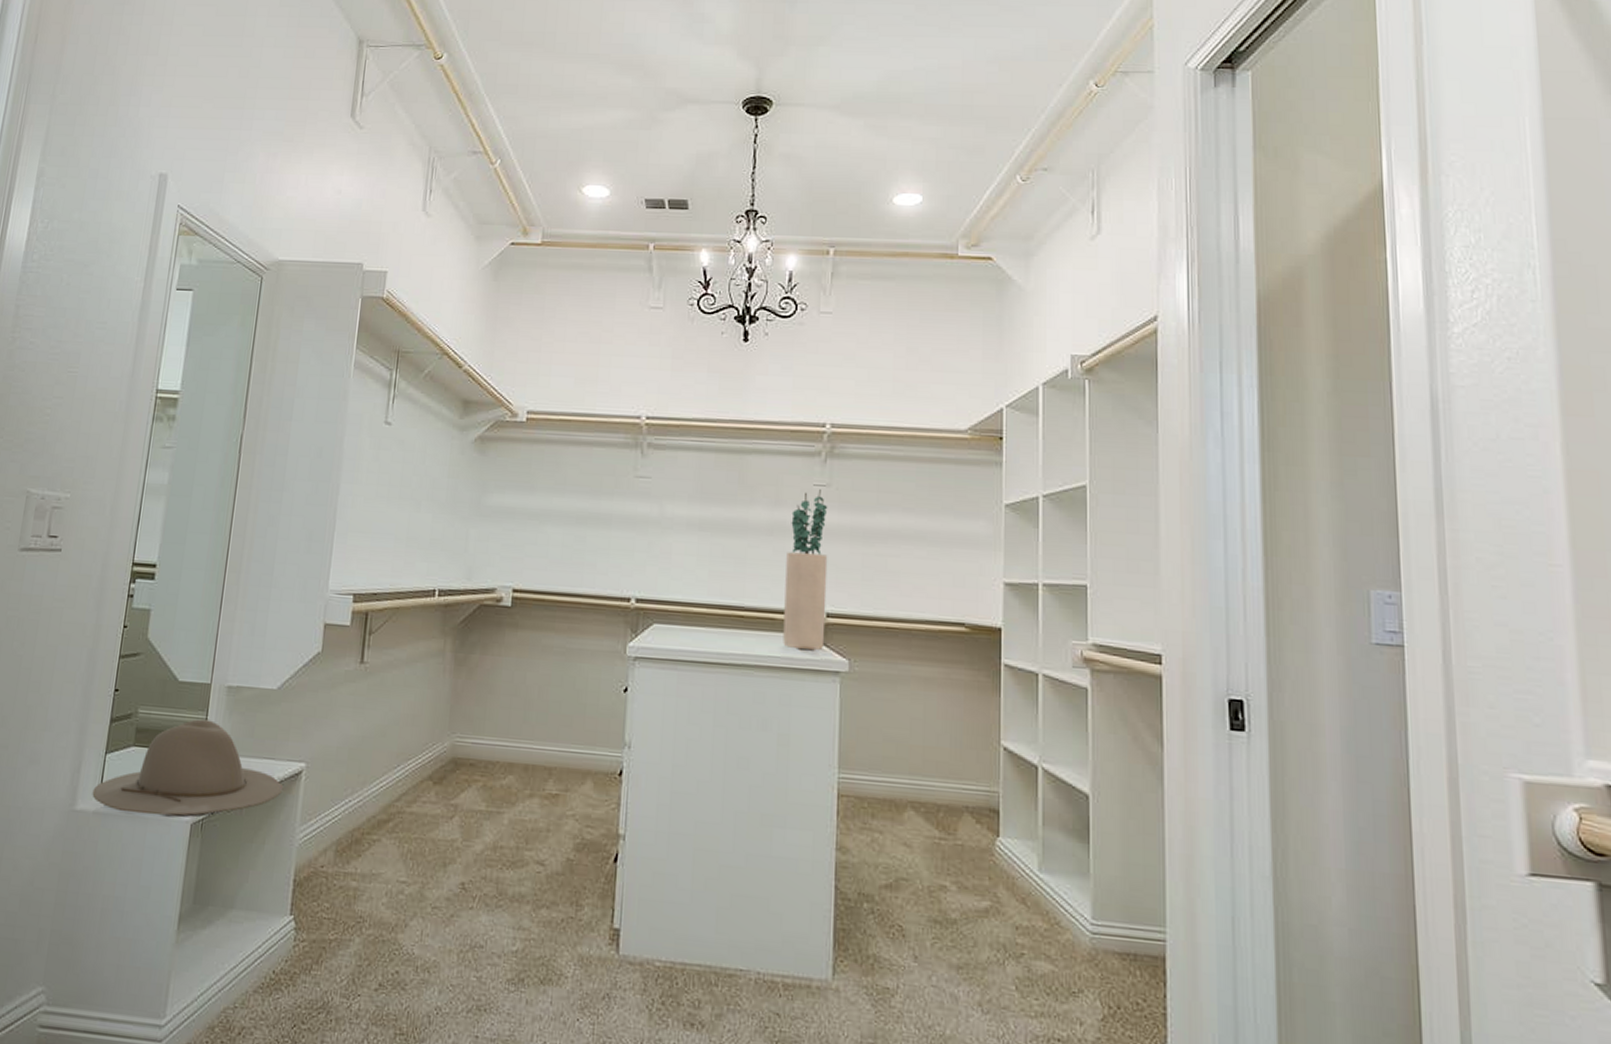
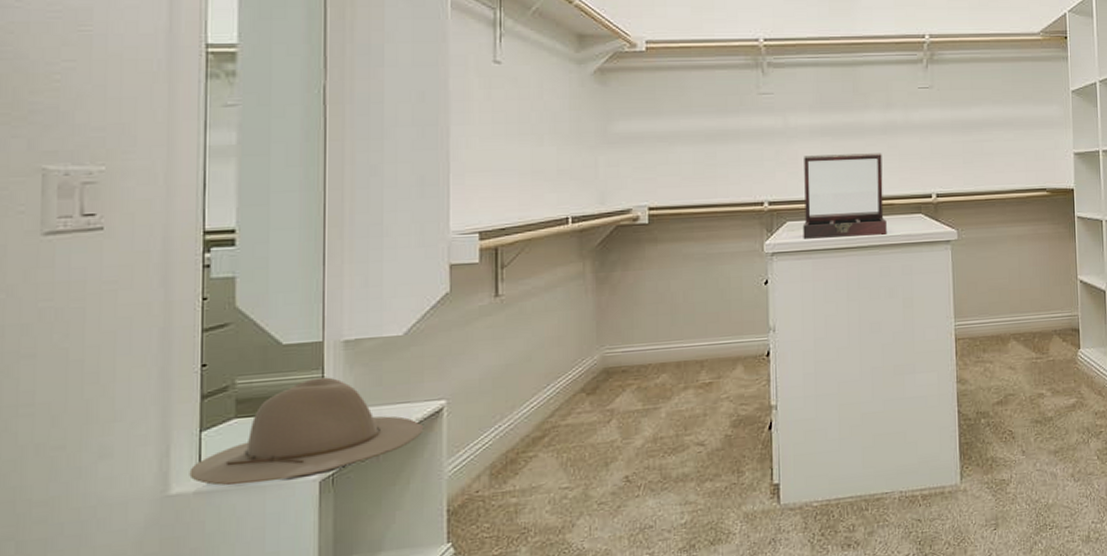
jewelry box: none [669,551,766,654] -> present [802,153,887,239]
vase: present [783,489,828,651] -> none [899,91,937,227]

